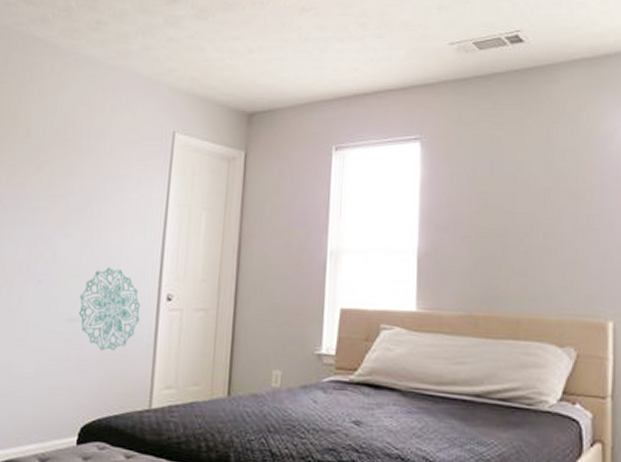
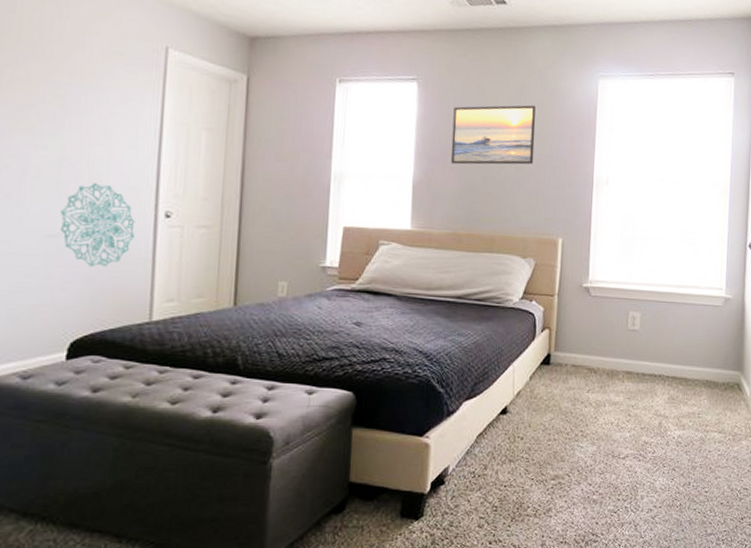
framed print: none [461,155,568,233] -> present [450,105,536,165]

